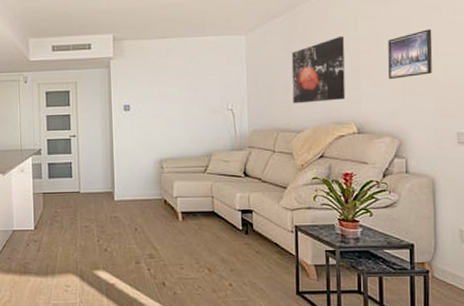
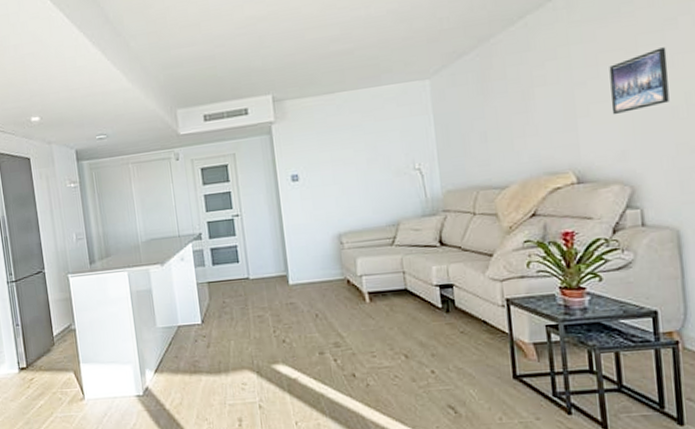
wall art: present [291,36,346,104] -> none [488,67,560,155]

